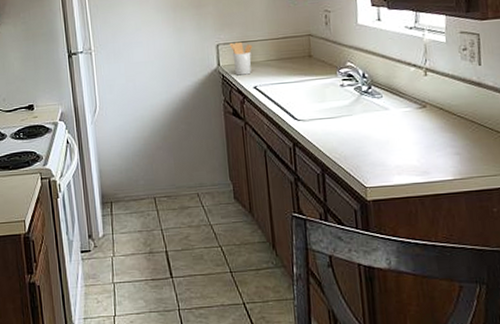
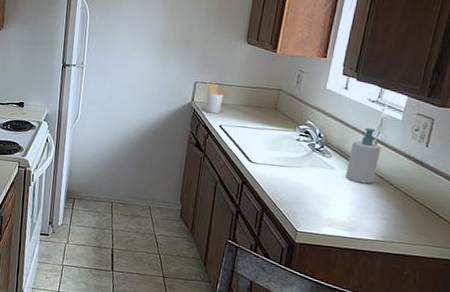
soap bottle: none [400,57,434,120] -> present [346,128,382,184]

